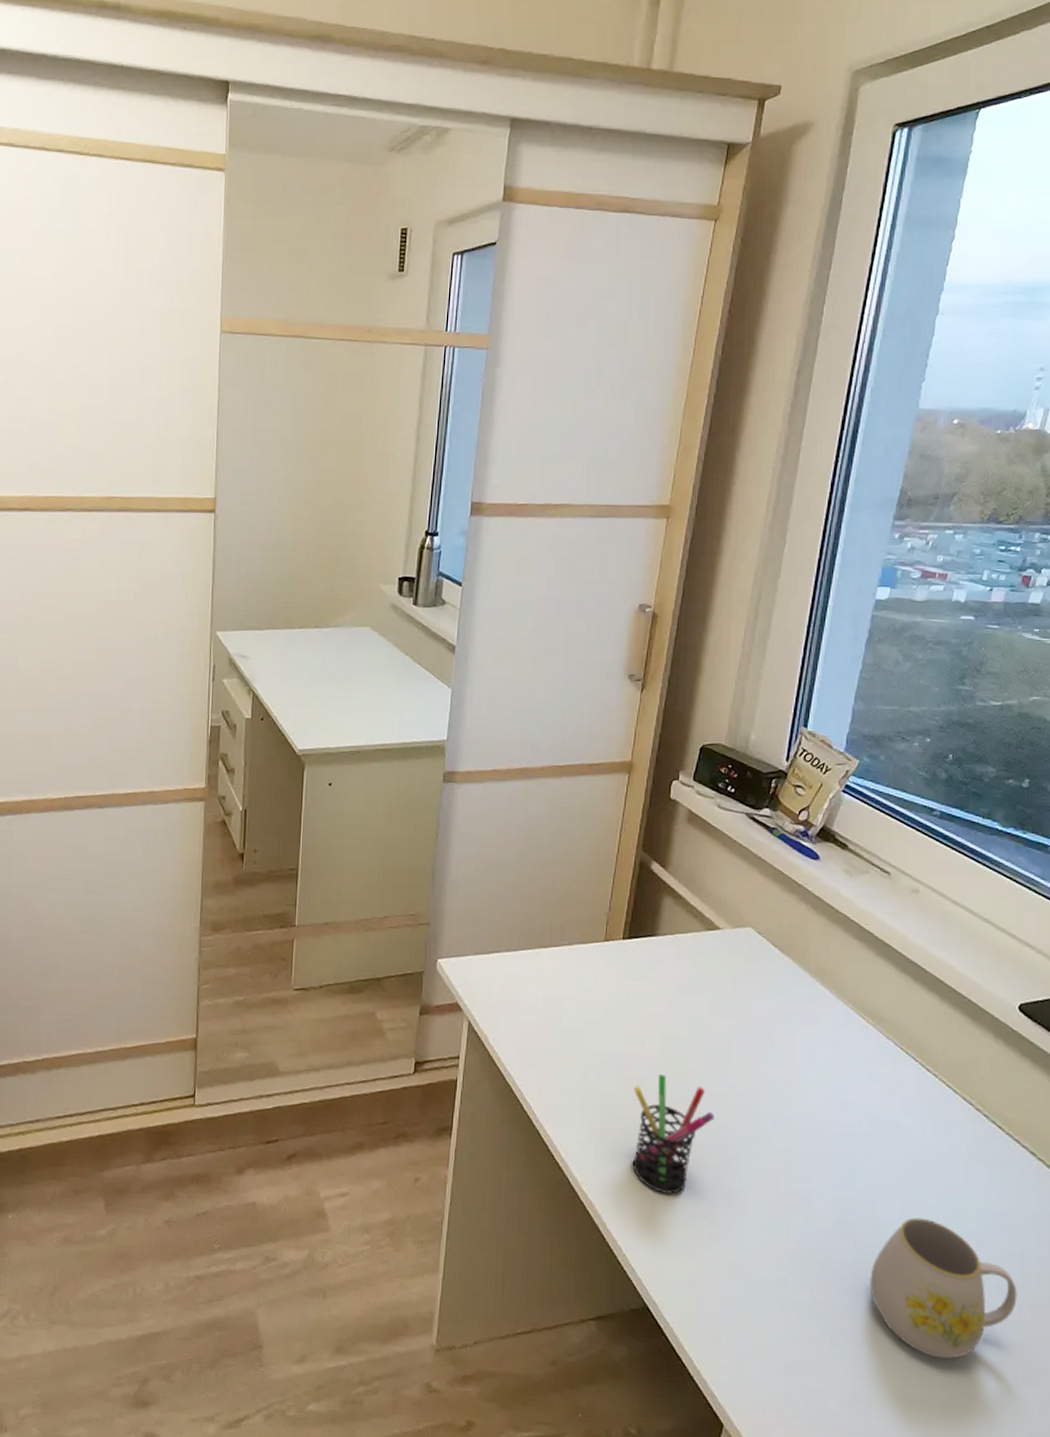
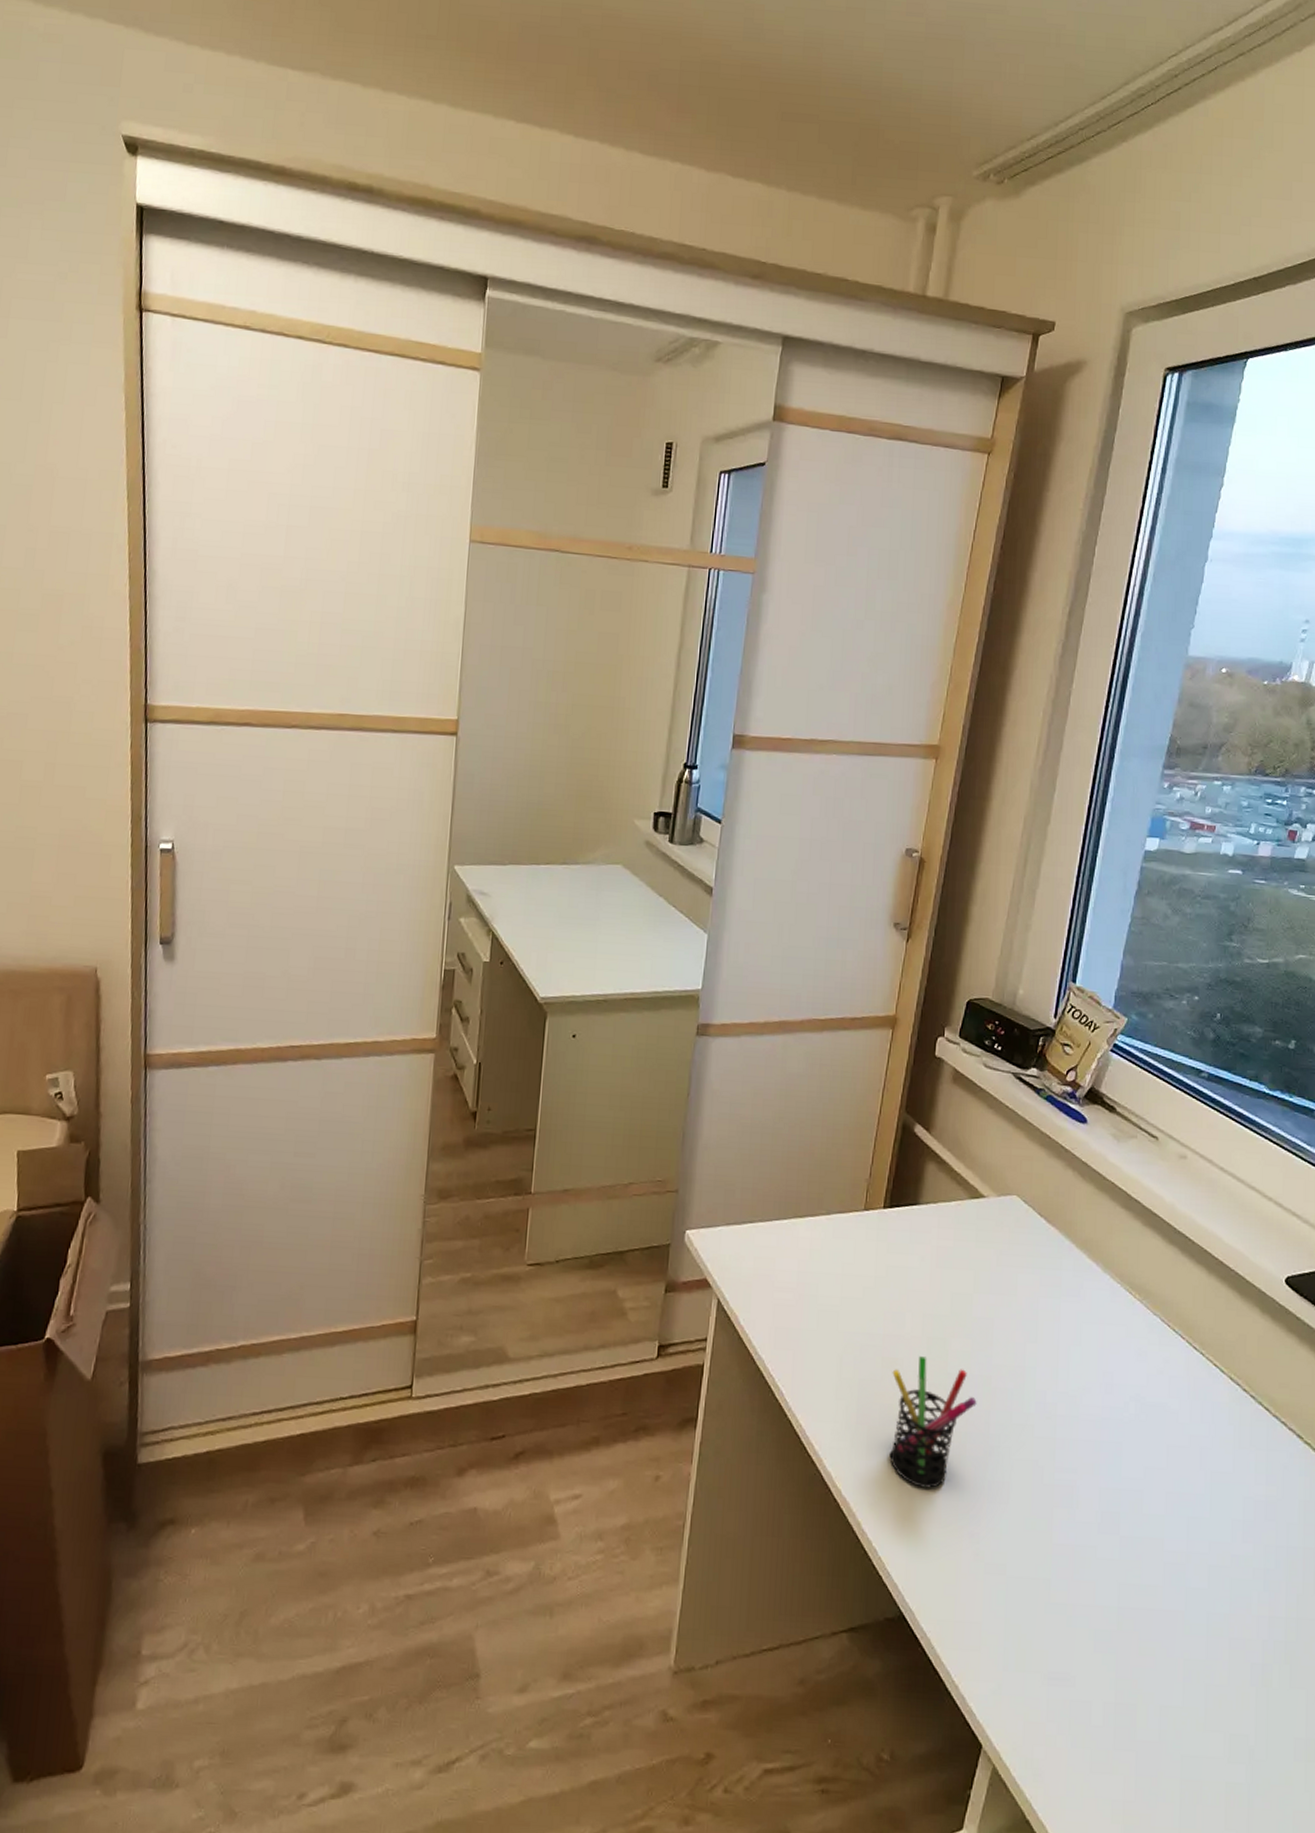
mug: present [869,1217,1017,1359] -> none [1135,1508,1284,1663]

